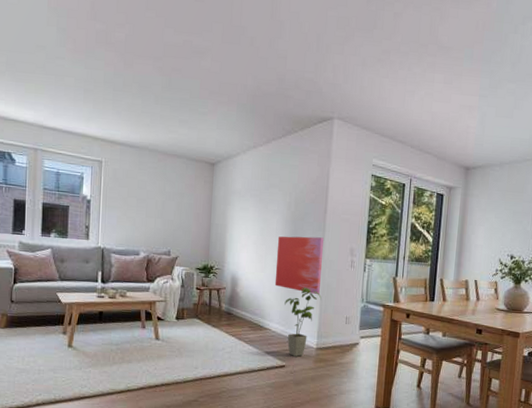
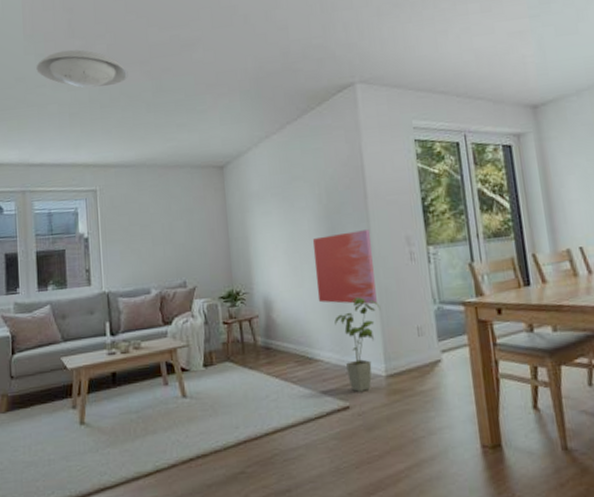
ceiling light: none [57,29,142,72] -> present [36,50,128,88]

